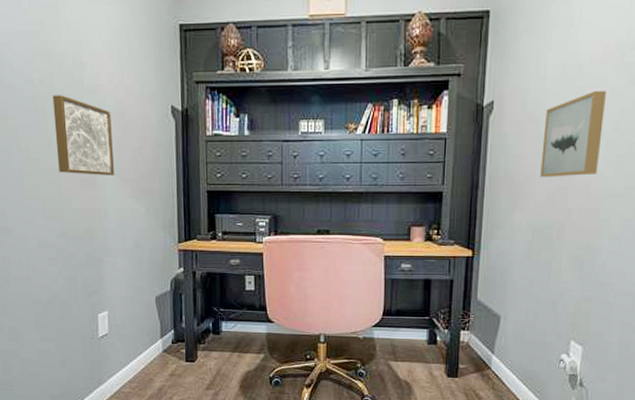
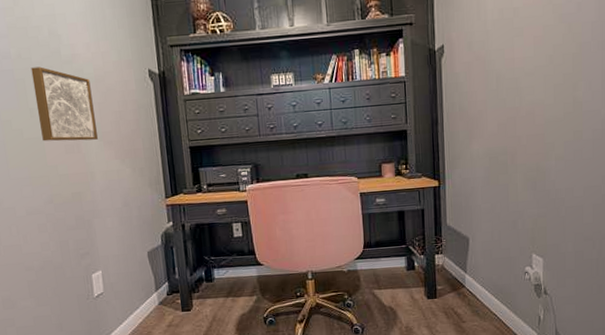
wall art: present [540,90,606,177] -> none [490,29,540,110]

